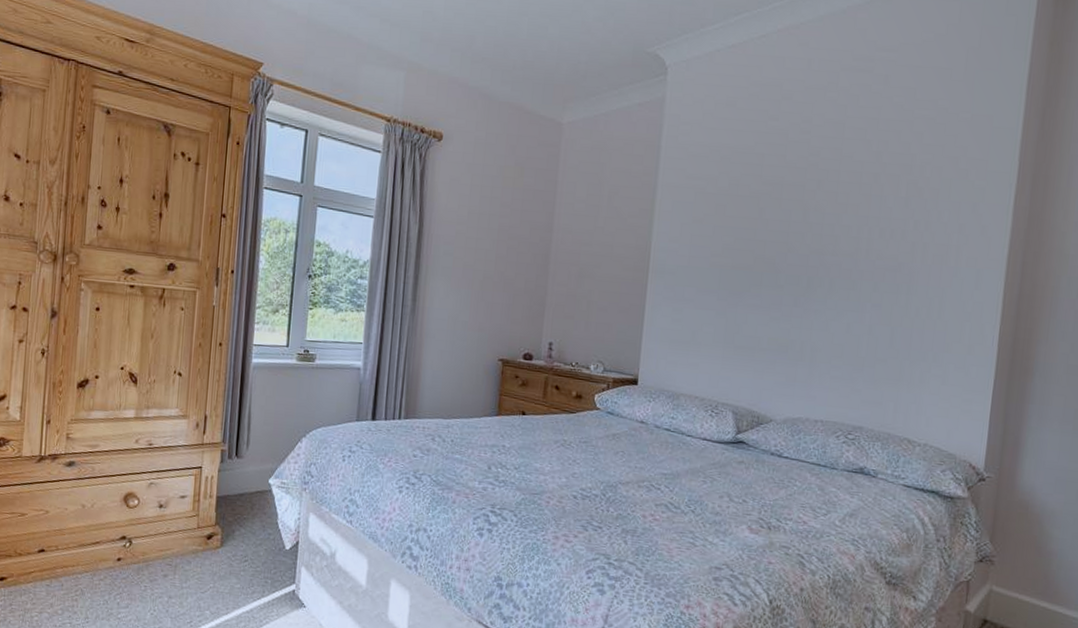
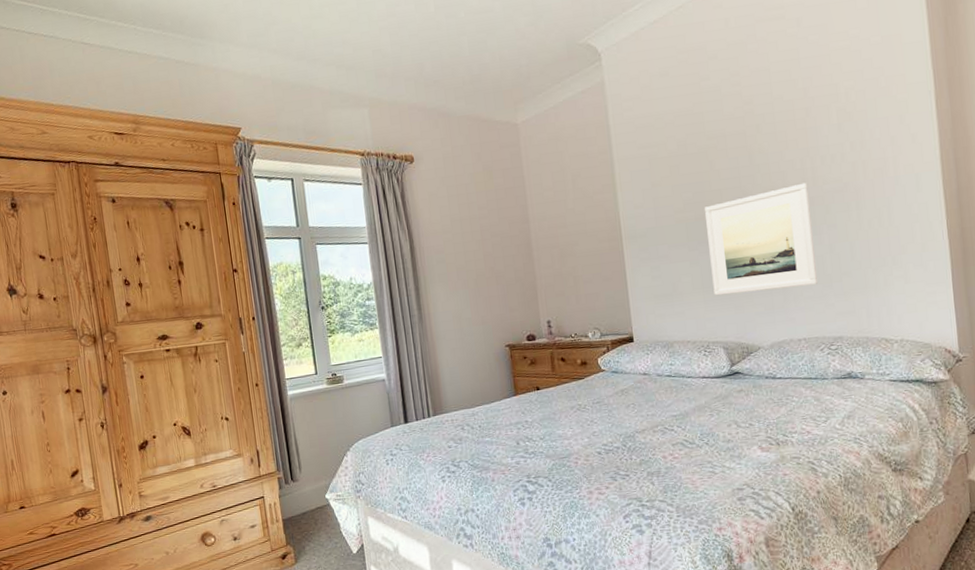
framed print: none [735,253,860,366] -> present [705,182,817,296]

